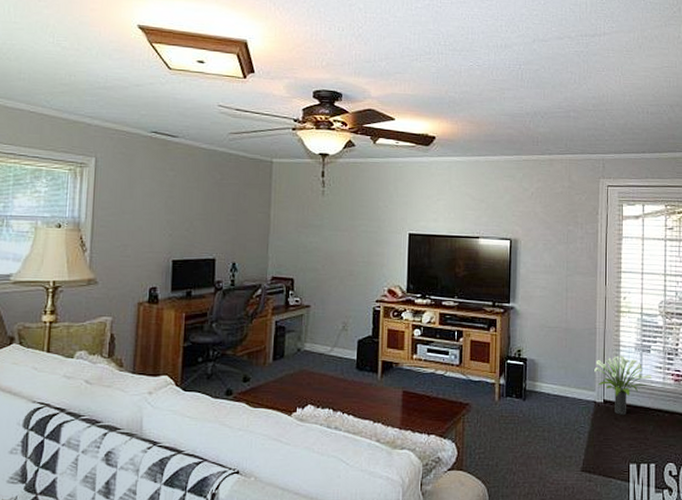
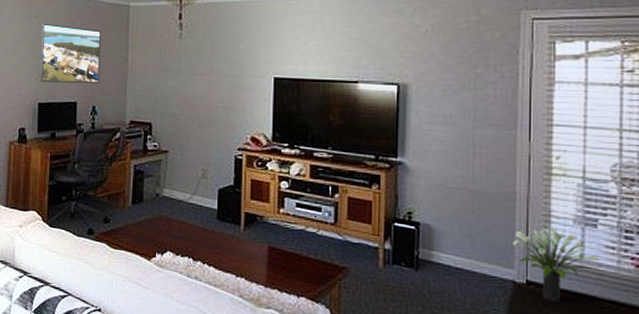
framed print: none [174,176,242,239] -> present [39,23,101,83]

